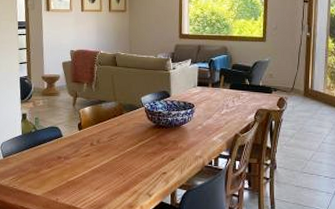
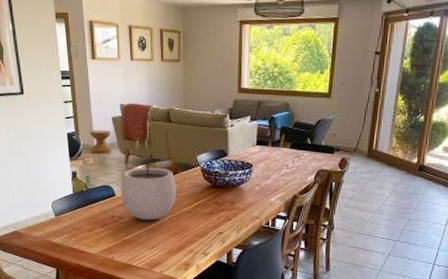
plant pot: none [68,94,122,161] -> present [121,152,177,221]

